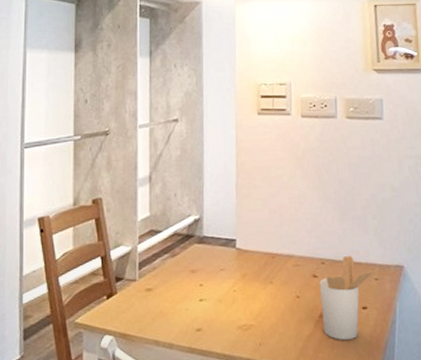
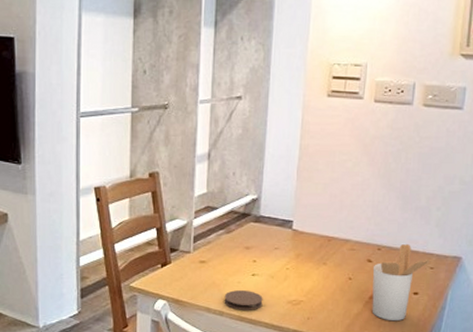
coaster: none [172,318,213,341] -> present [224,290,263,310]

